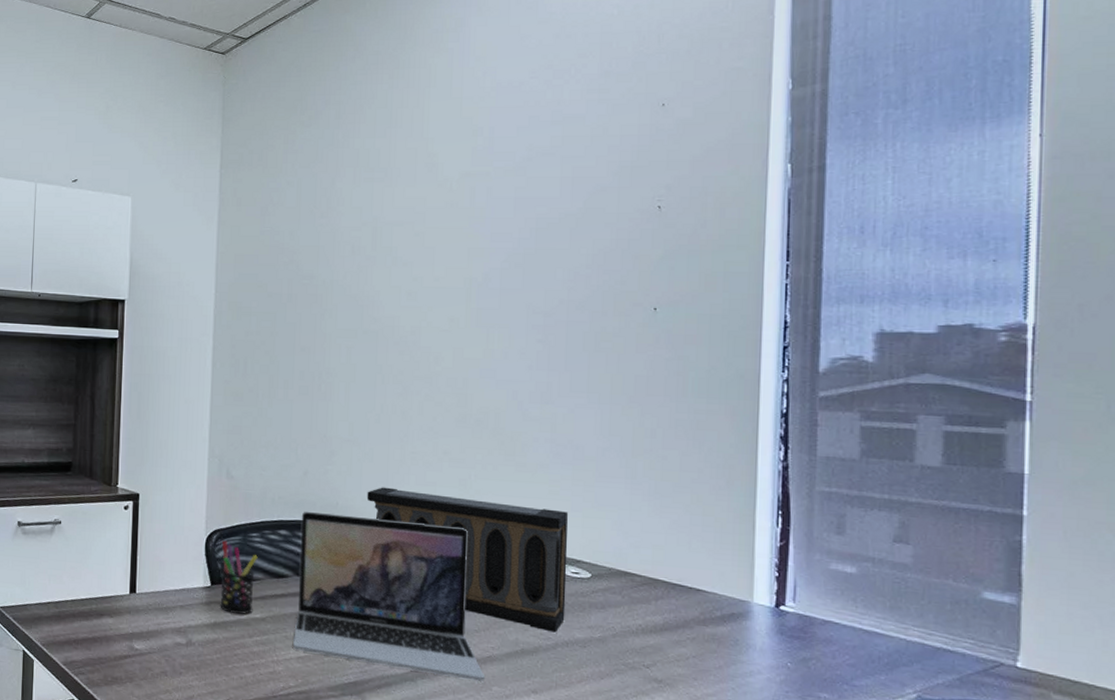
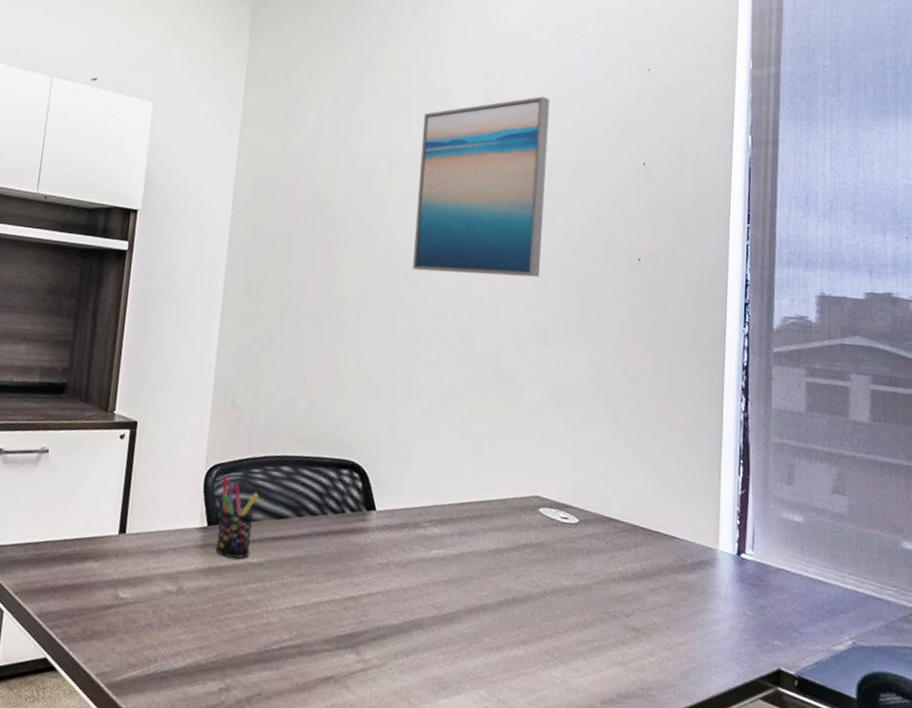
laptop: present [293,511,485,682] -> none [289,446,477,632]
speaker: present [367,487,569,633] -> none [371,423,559,580]
wall art: none [402,147,547,337] -> present [413,96,550,278]

